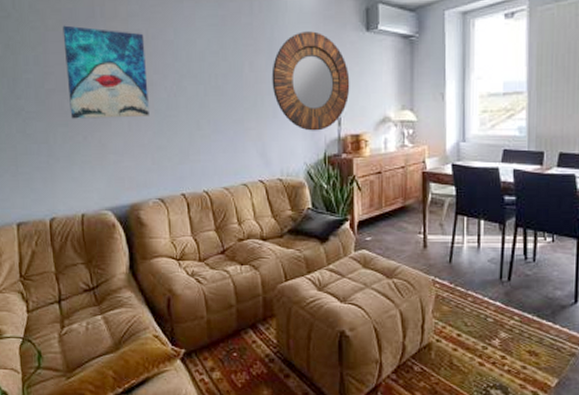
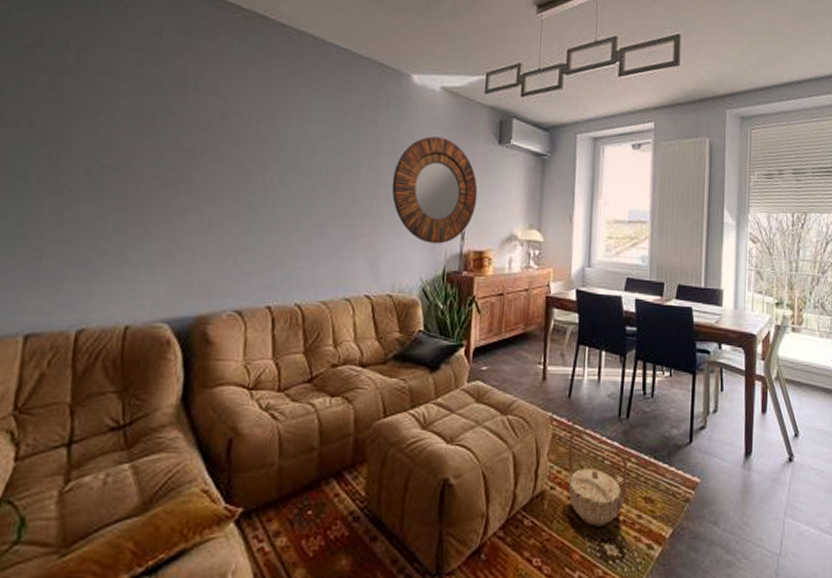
wall art: present [62,25,149,119] -> none [131,93,246,211]
basket: none [452,293,510,374] -> present [568,432,627,527]

